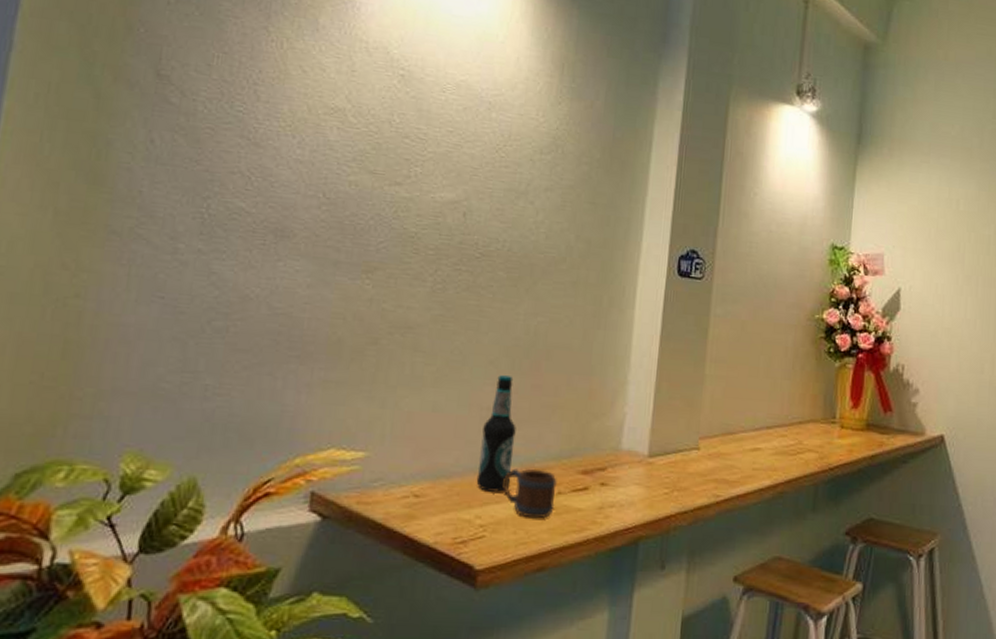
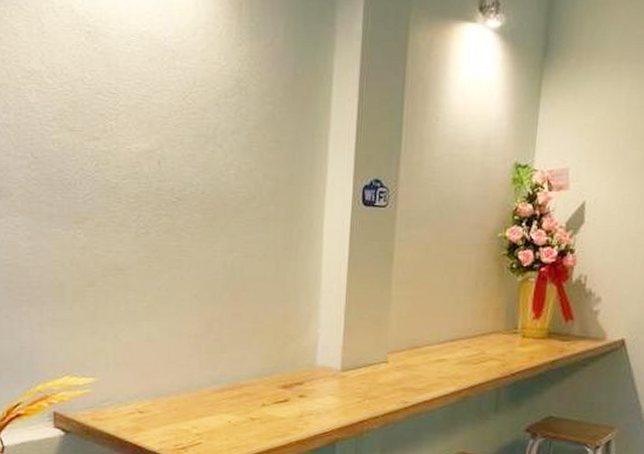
bottle: present [476,375,516,492] -> none [190,307,221,406]
mug: present [501,469,557,519] -> none [212,385,261,427]

